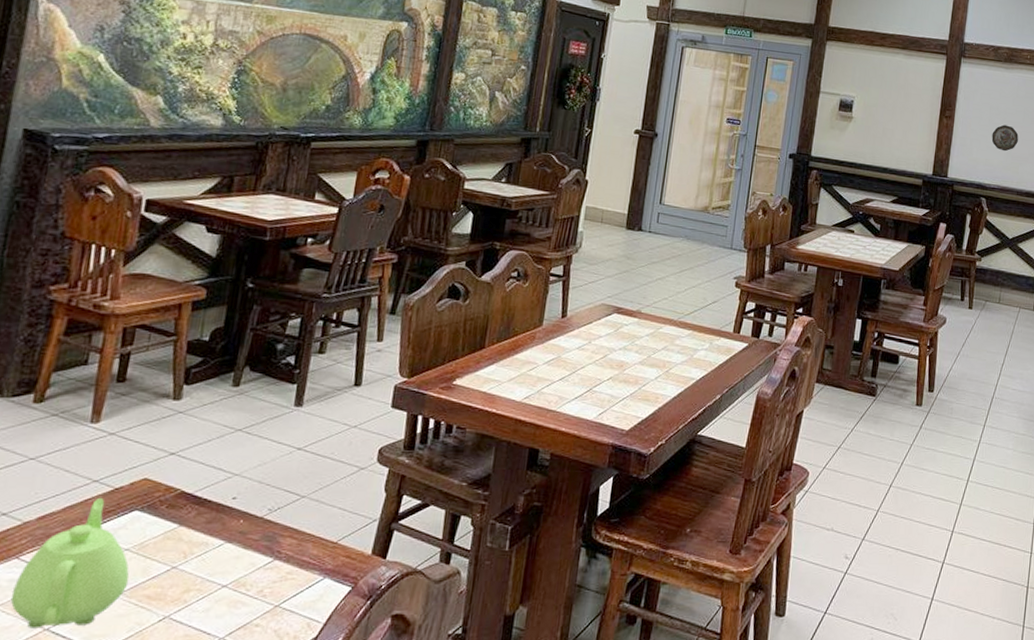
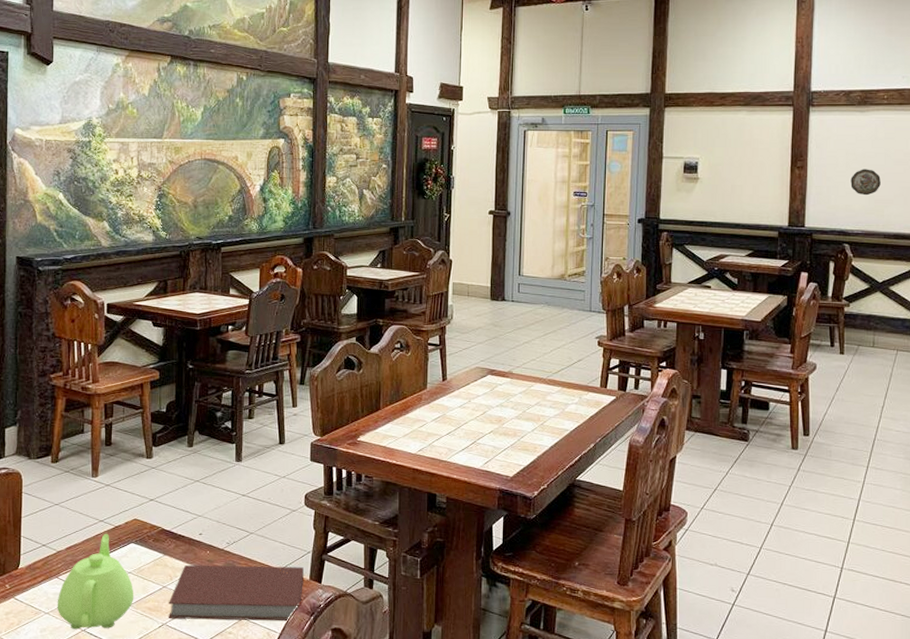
book: none [174,537,366,609] -> present [169,564,304,621]

